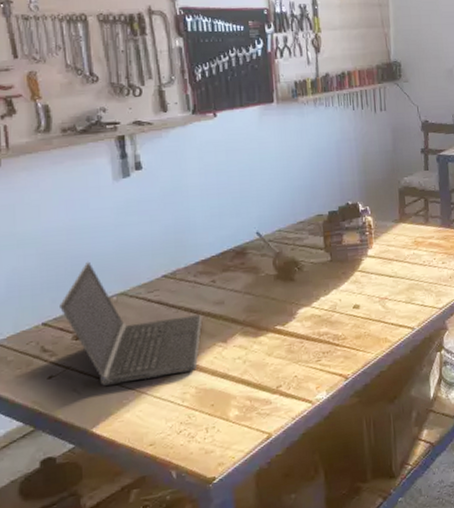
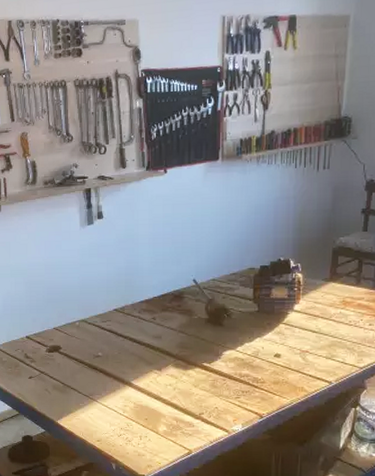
laptop computer: present [60,261,202,386] -> none [38,292,143,390]

